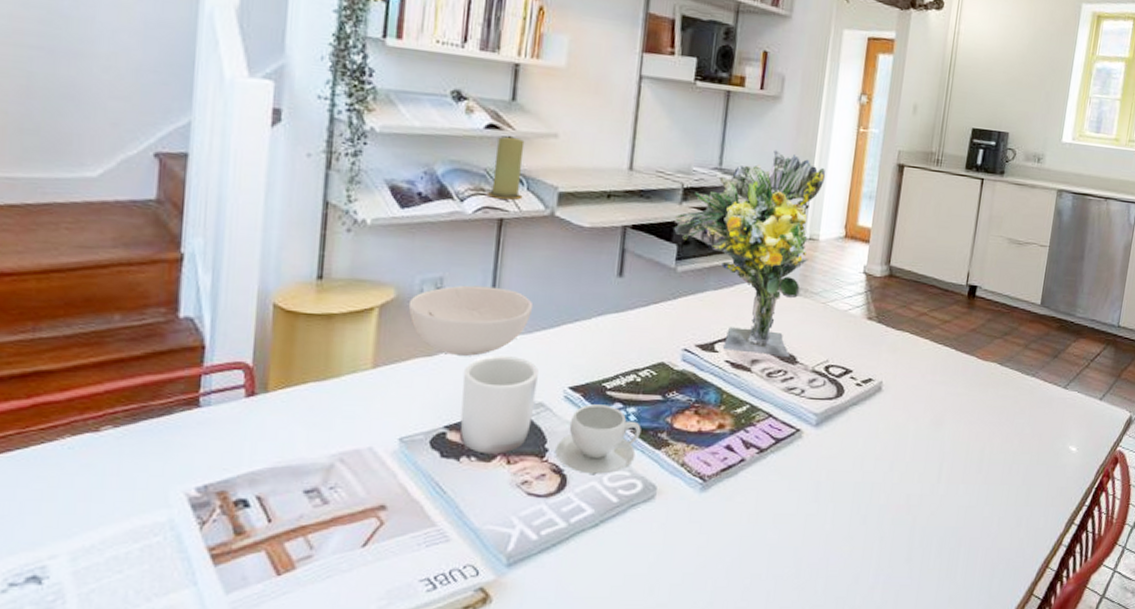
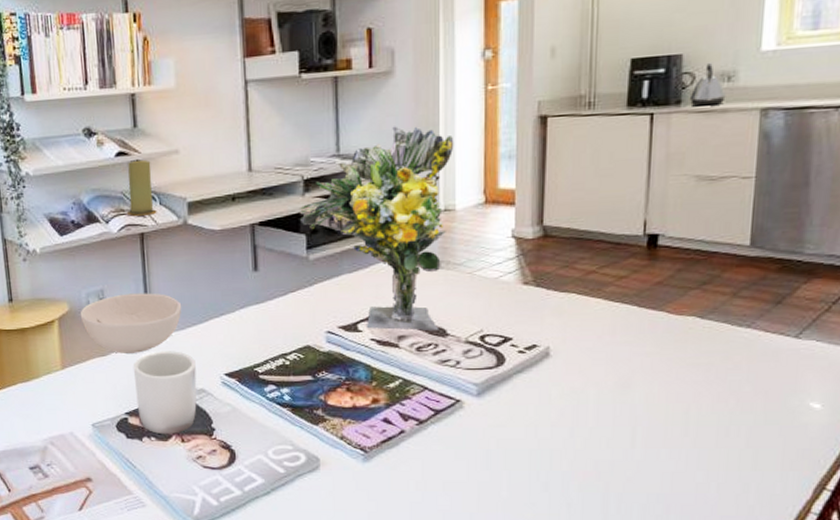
teacup: present [555,404,641,474] -> none [221,387,297,448]
kettle: none [1010,143,1036,181] -> present [689,62,726,107]

